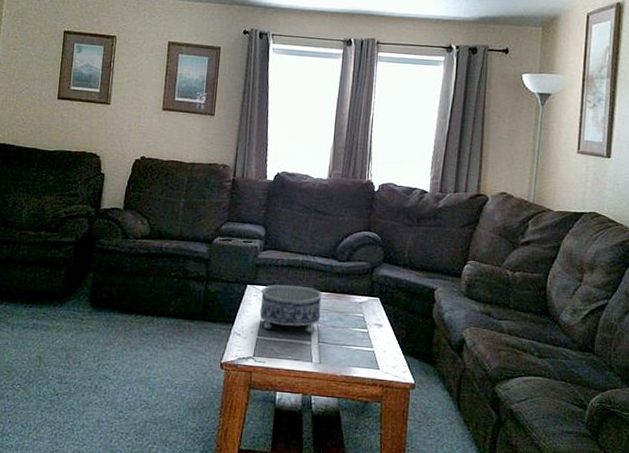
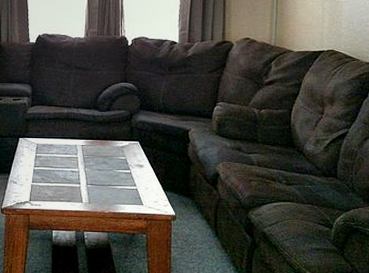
decorative bowl: present [259,284,322,334] -> none [32,135,87,177]

